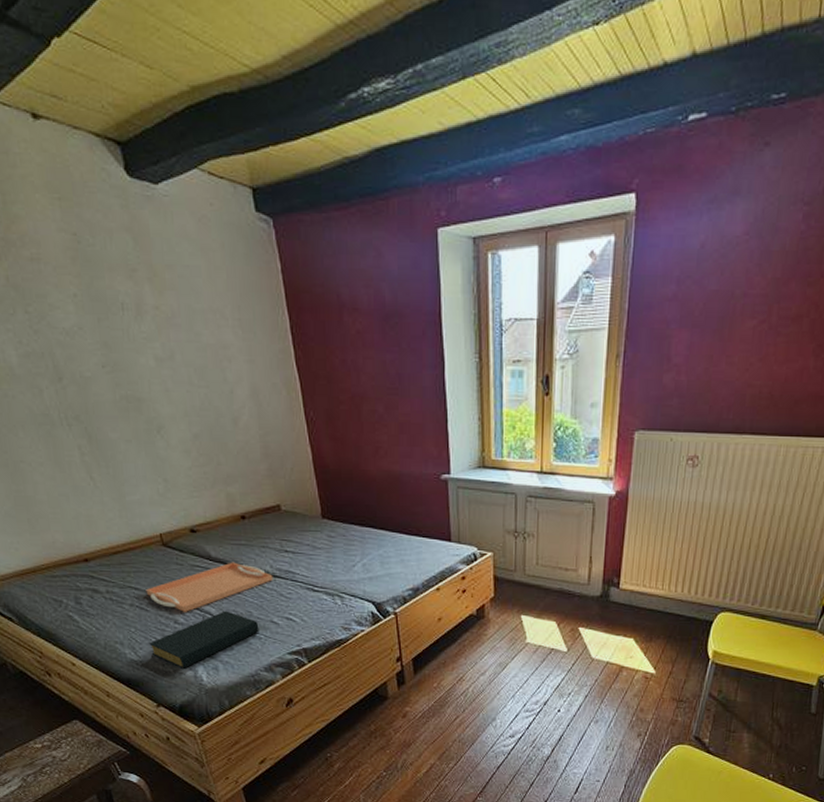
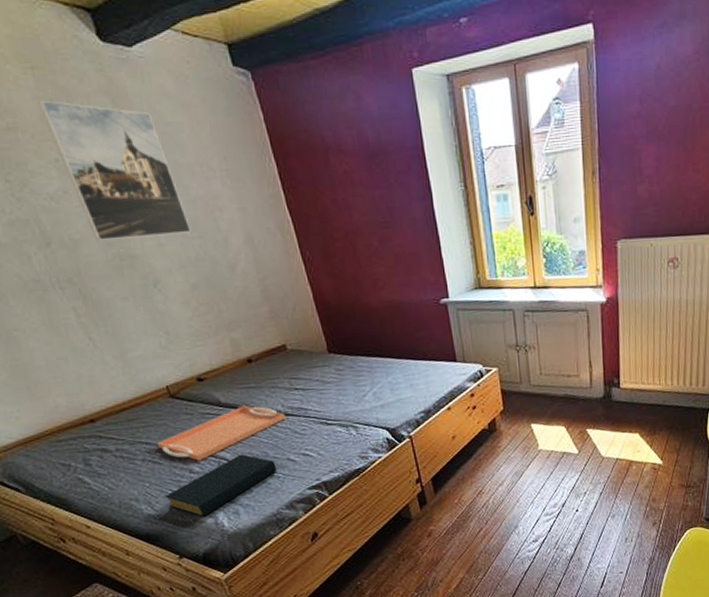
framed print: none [61,232,199,382] -> present [37,100,191,240]

